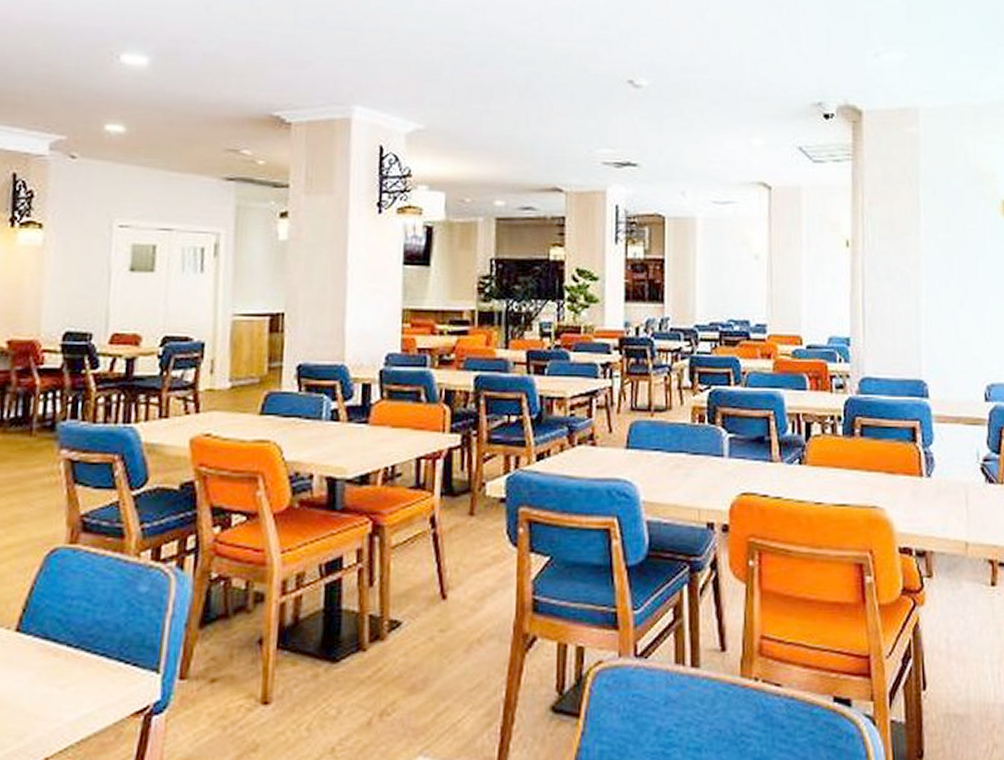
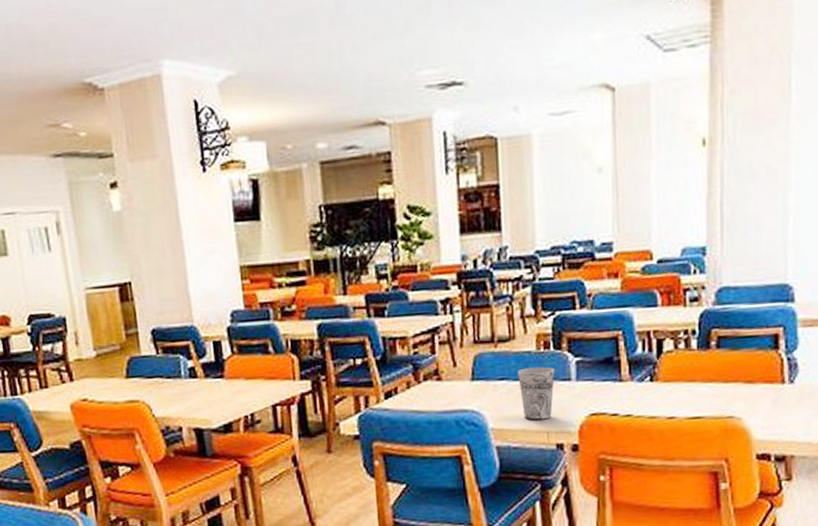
cup: none [672,440,708,496] -> present [517,366,555,421]

